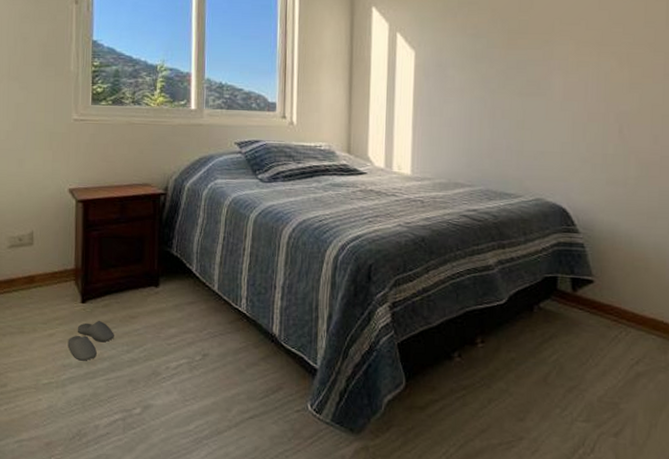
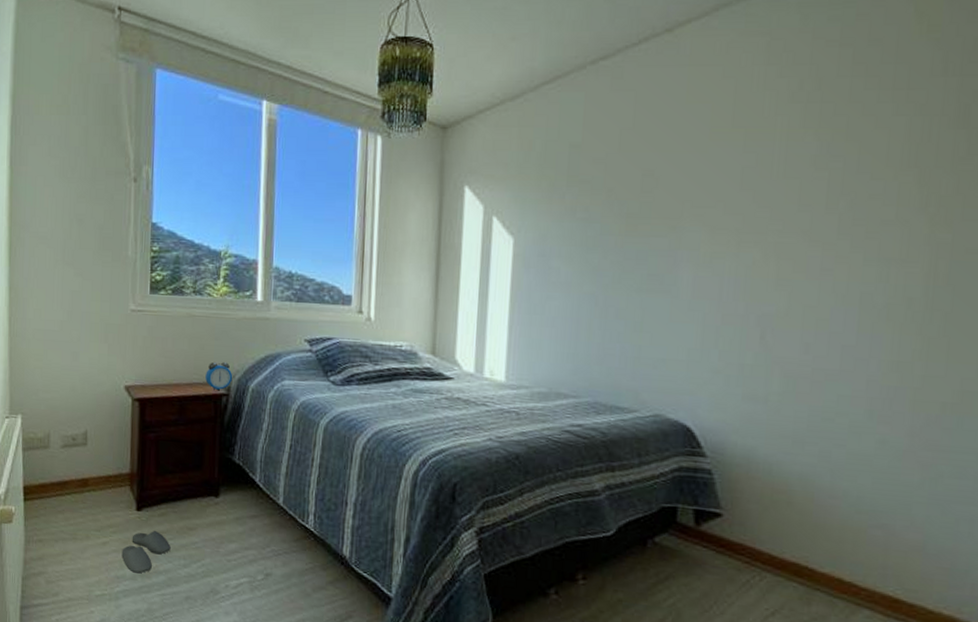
alarm clock: none [144,164,170,190] -> present [205,362,233,390]

